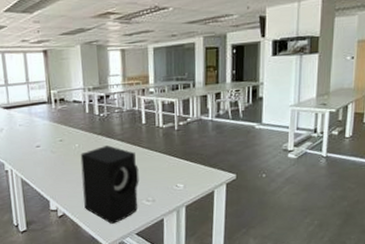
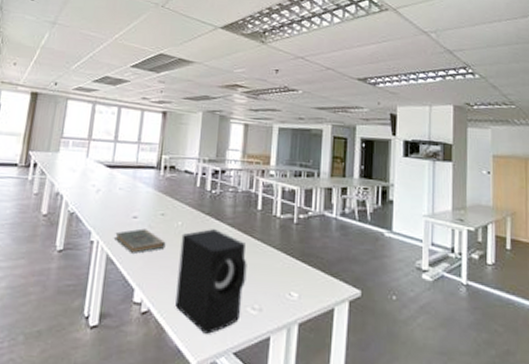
book: none [24,154,68,175] -> present [115,228,166,254]

